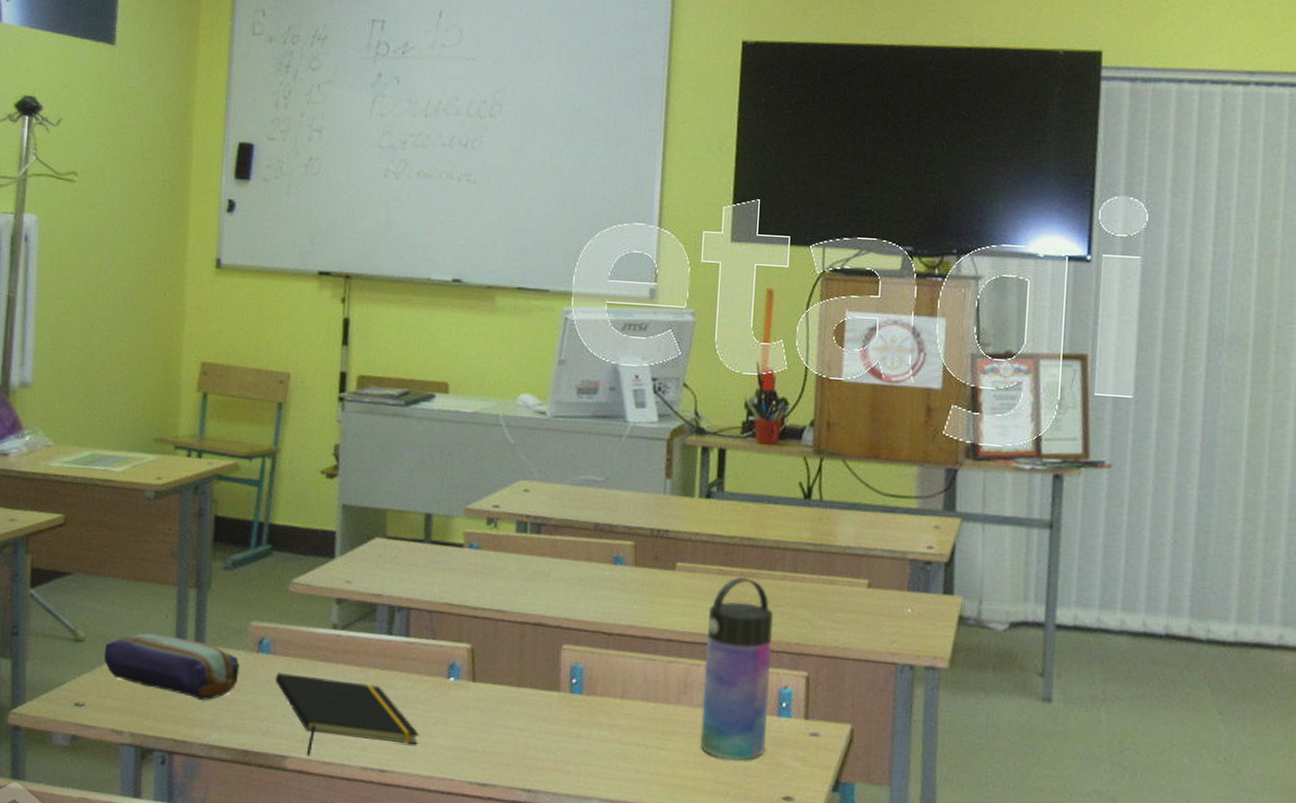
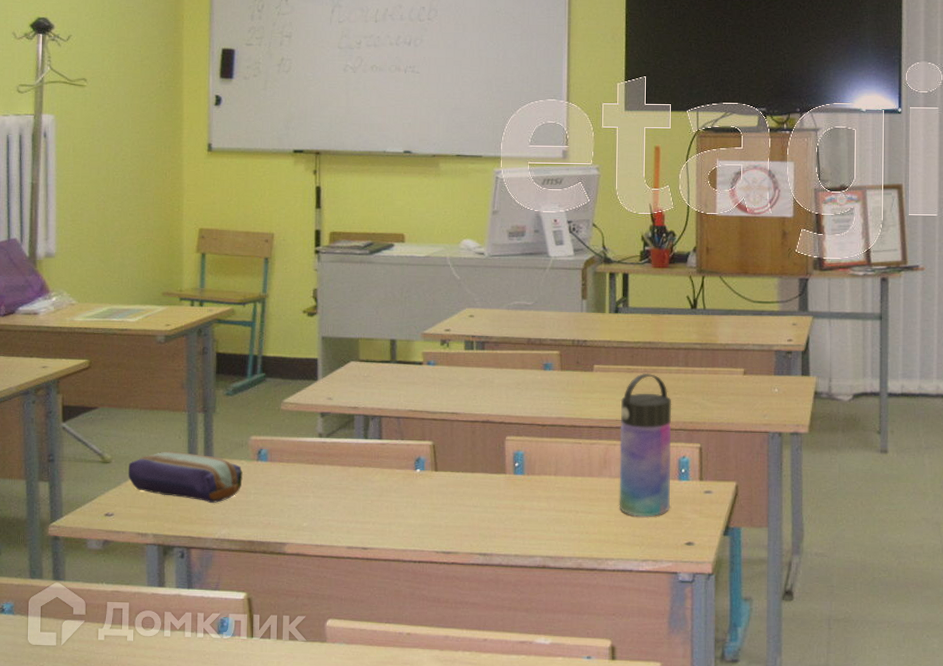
notepad: present [274,672,419,756] -> none [272,476,393,541]

